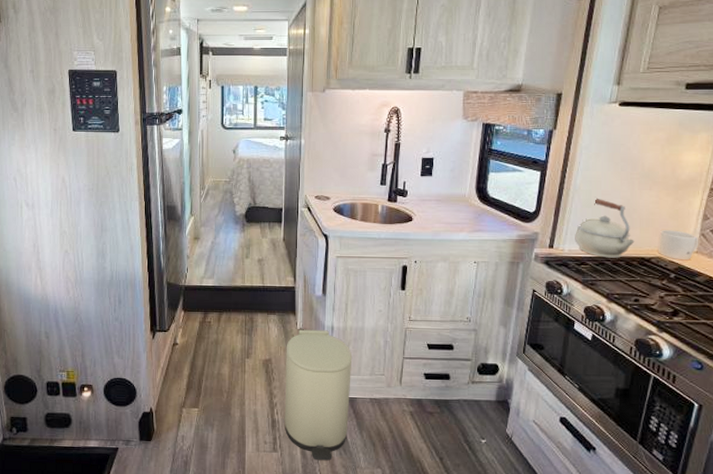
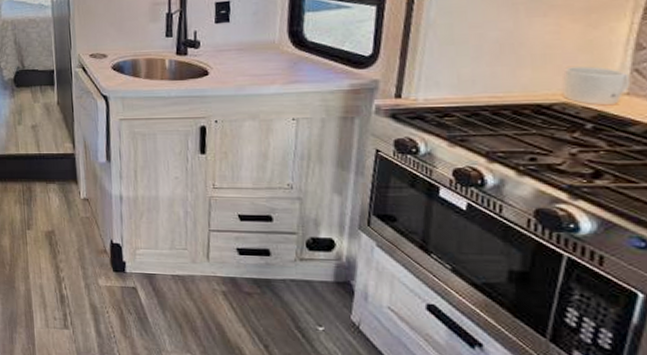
pedal bin: present [284,329,353,461] -> none [69,199,148,342]
kettle: present [575,198,635,258] -> none [432,32,525,107]

